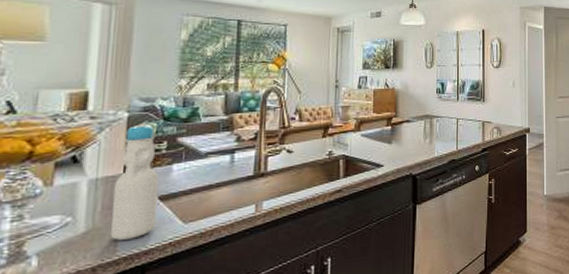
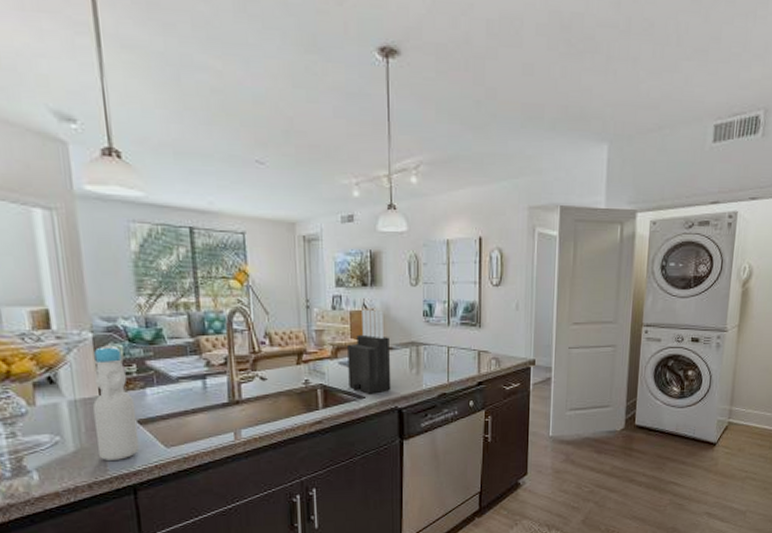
knife block: none [369,87,408,163] -> present [348,309,391,394]

